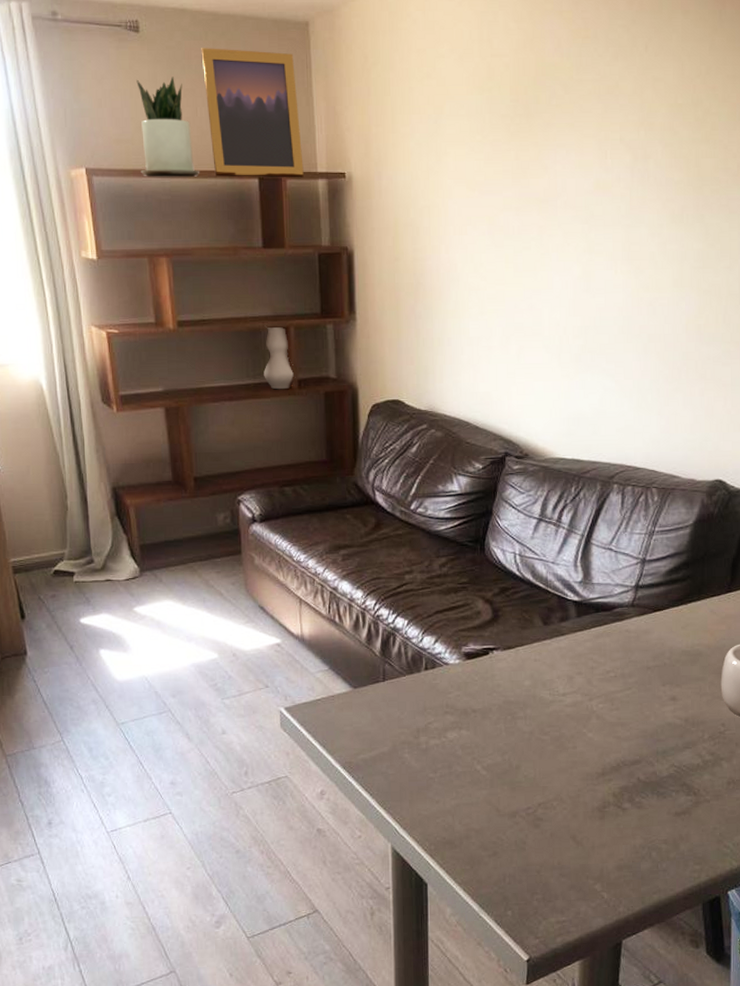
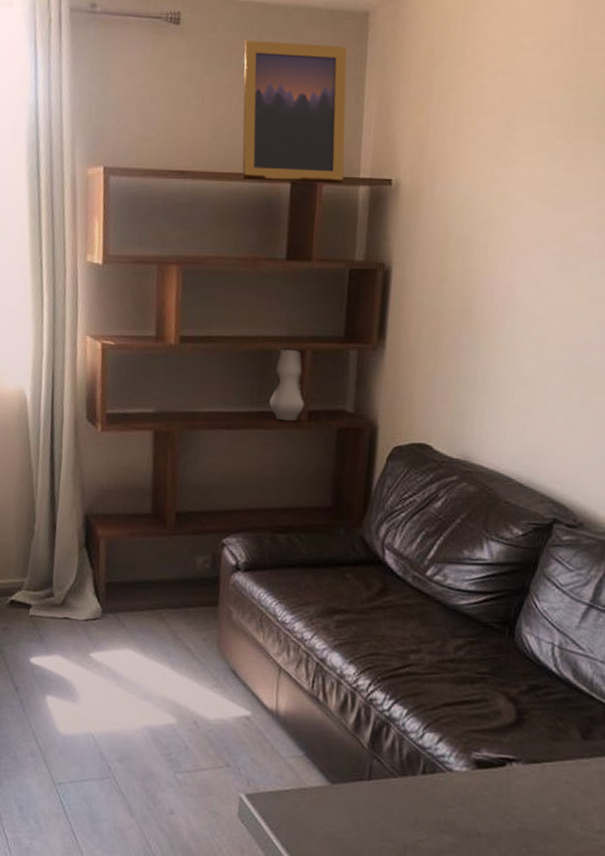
planter: present [136,77,199,179] -> none [162,71,226,181]

